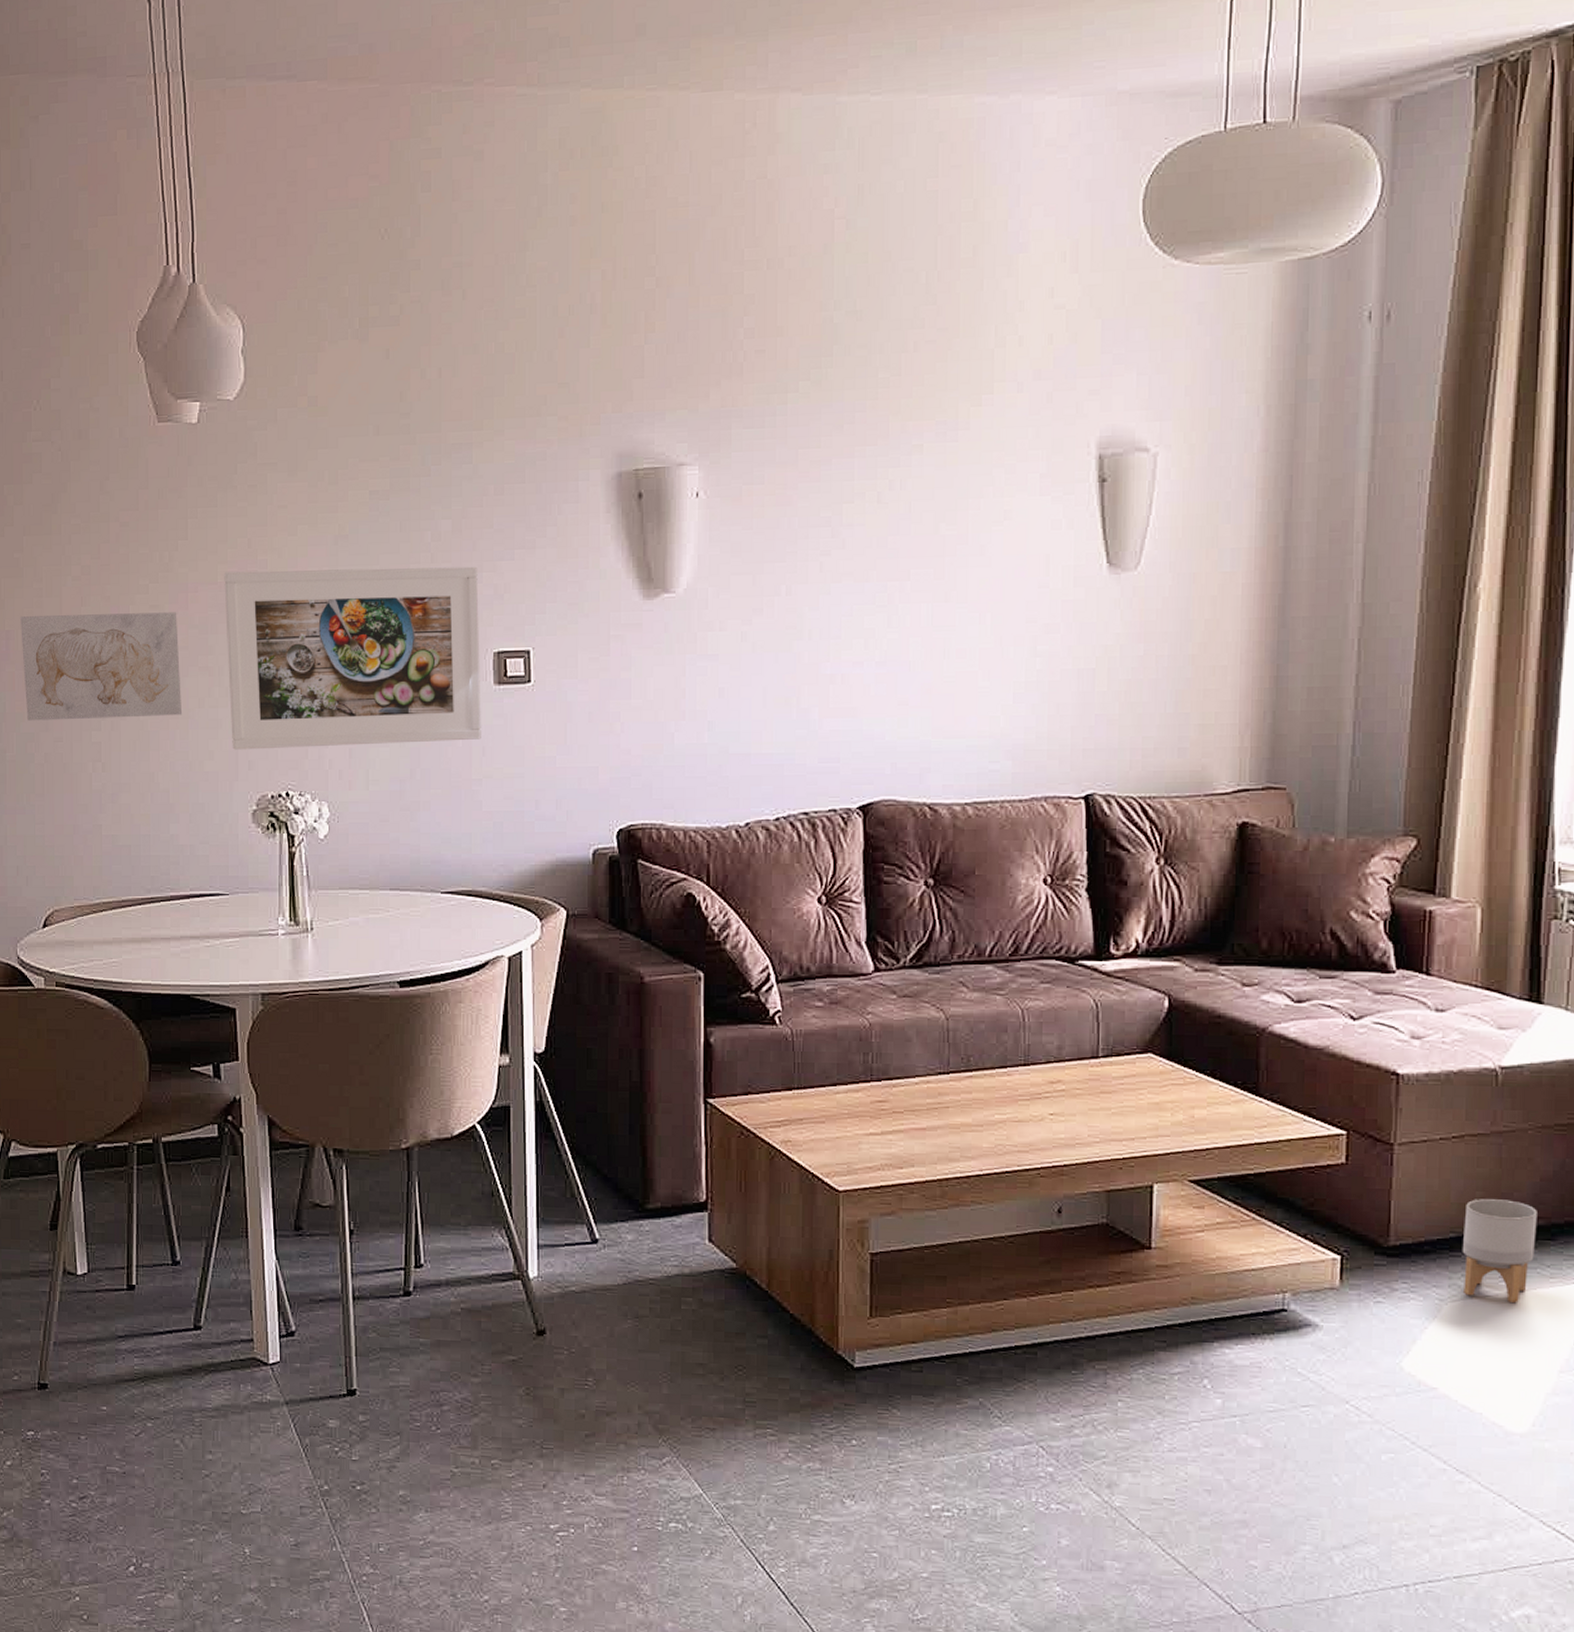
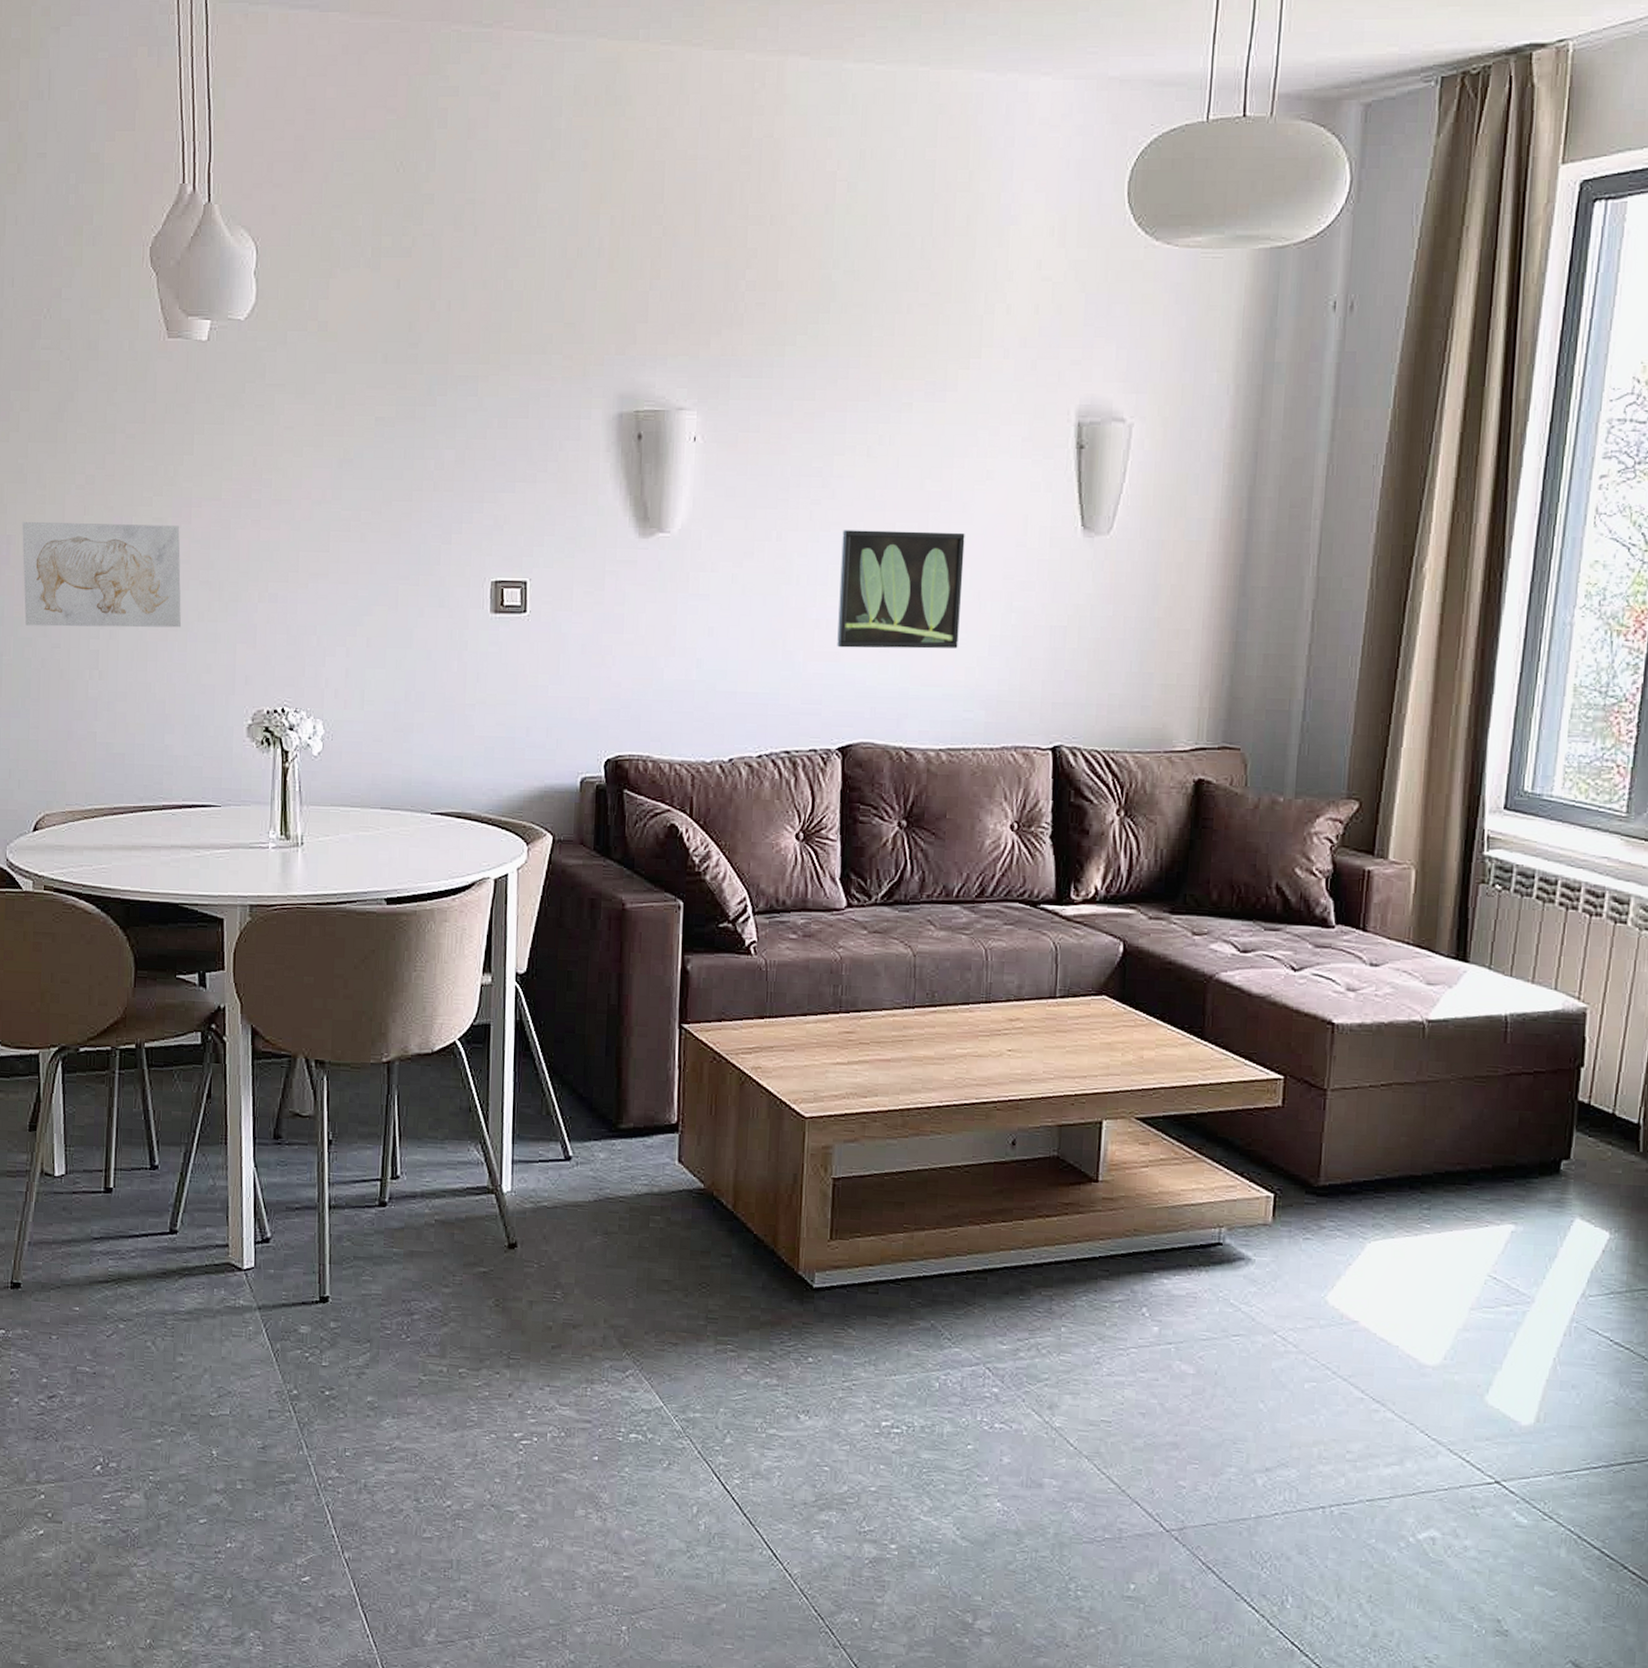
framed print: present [224,566,481,750] -> none [228,489,479,666]
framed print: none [853,577,984,703] -> present [837,530,965,649]
planter: present [1462,1199,1537,1302] -> none [1386,1144,1456,1243]

